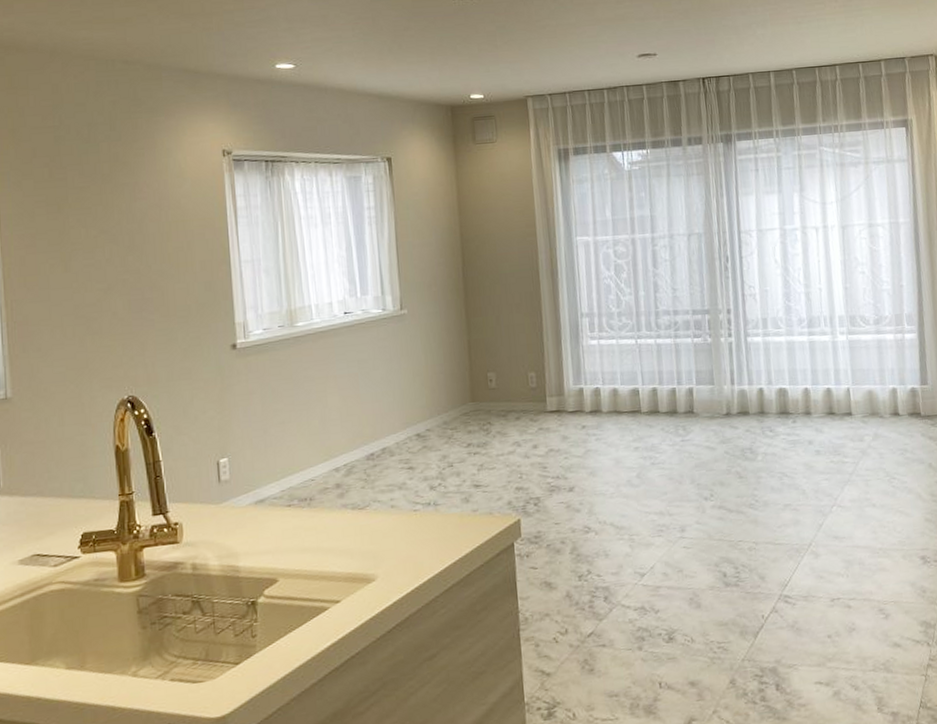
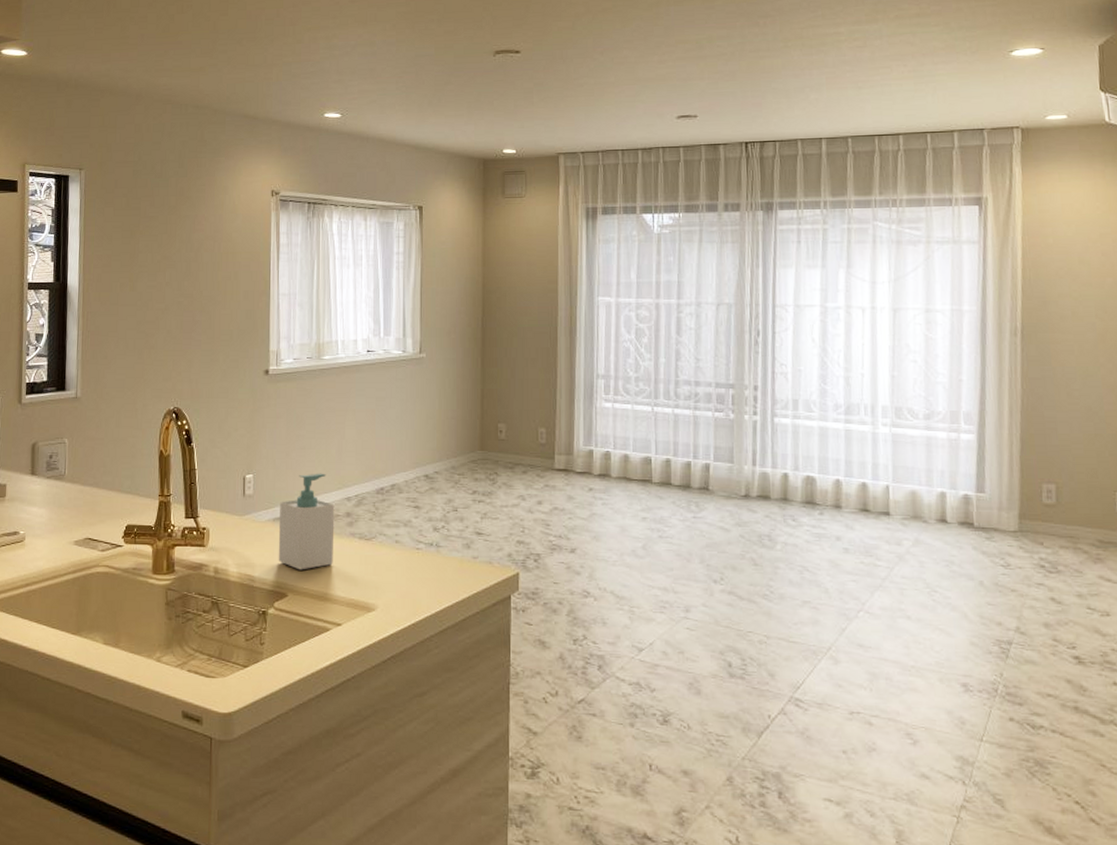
soap bottle: none [261,446,326,552] -> present [278,473,335,570]

